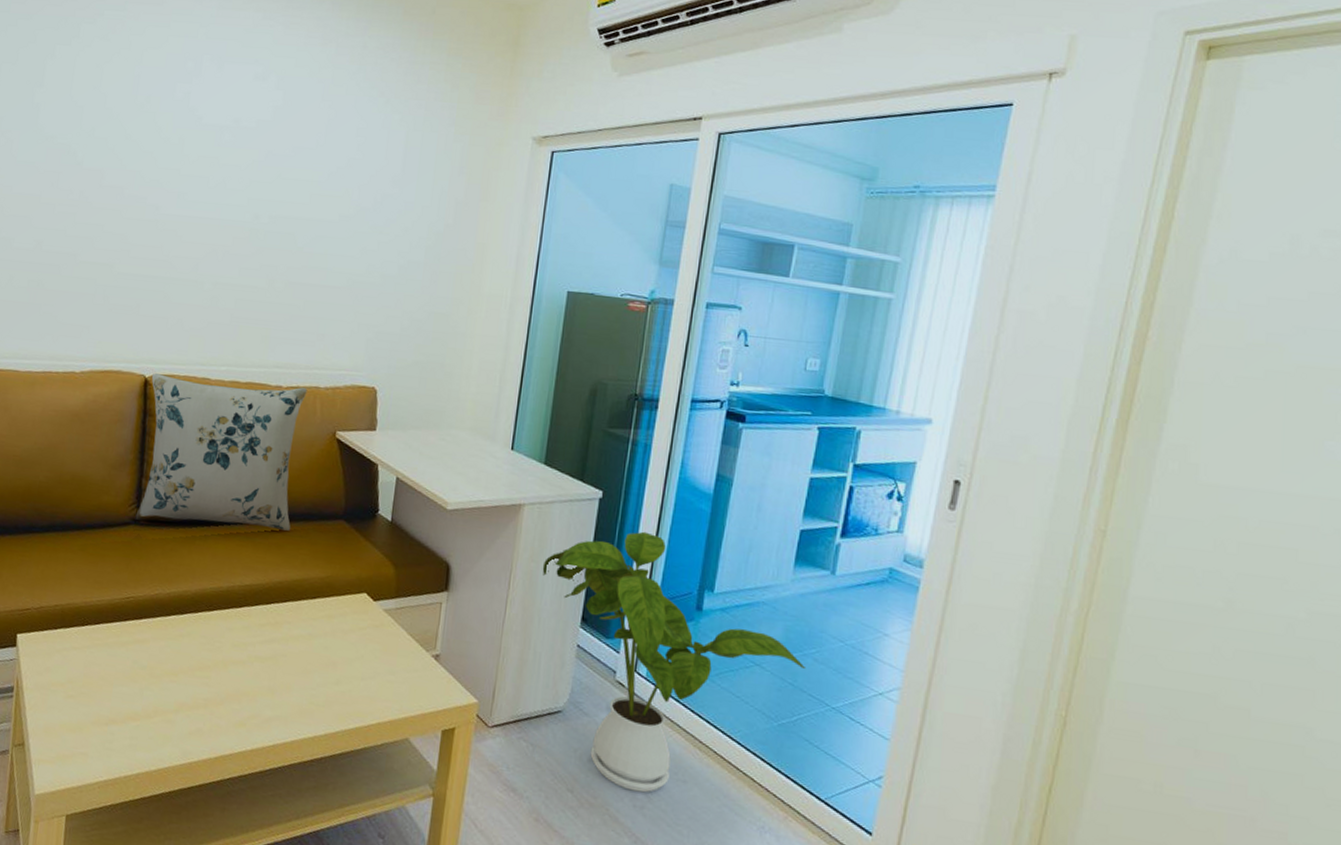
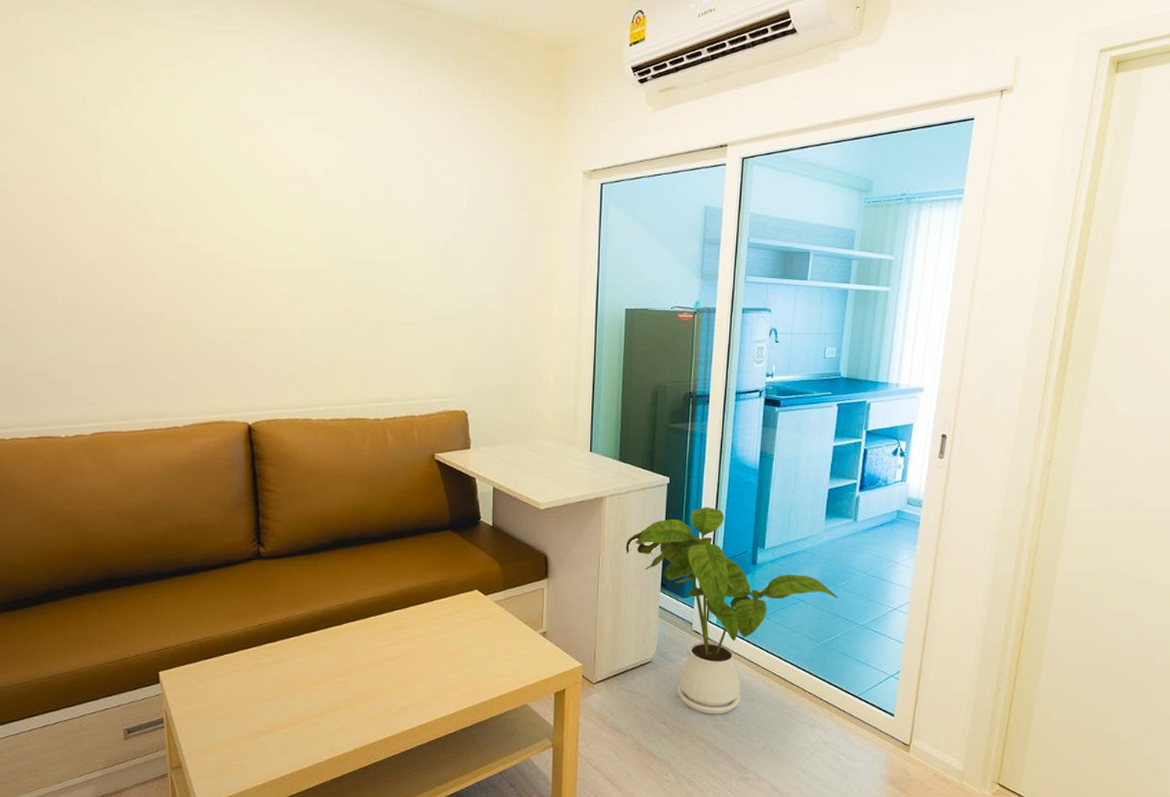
pillow: present [135,373,308,532] -> none [255,418,404,556]

